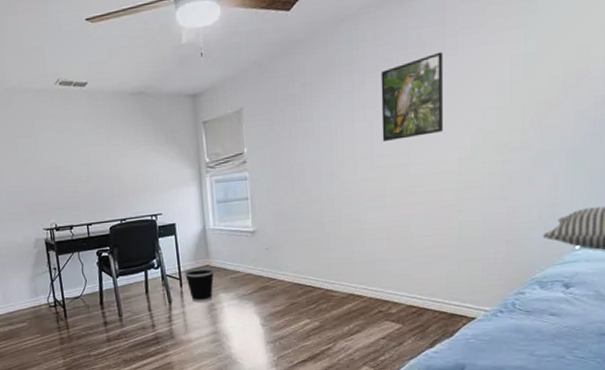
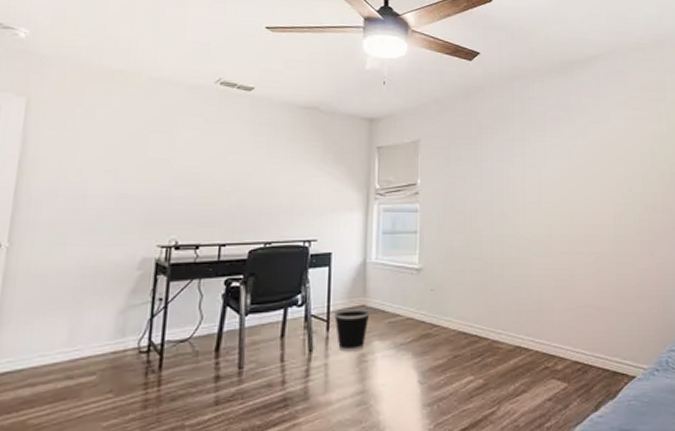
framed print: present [381,51,443,141] -> none [548,118,600,190]

